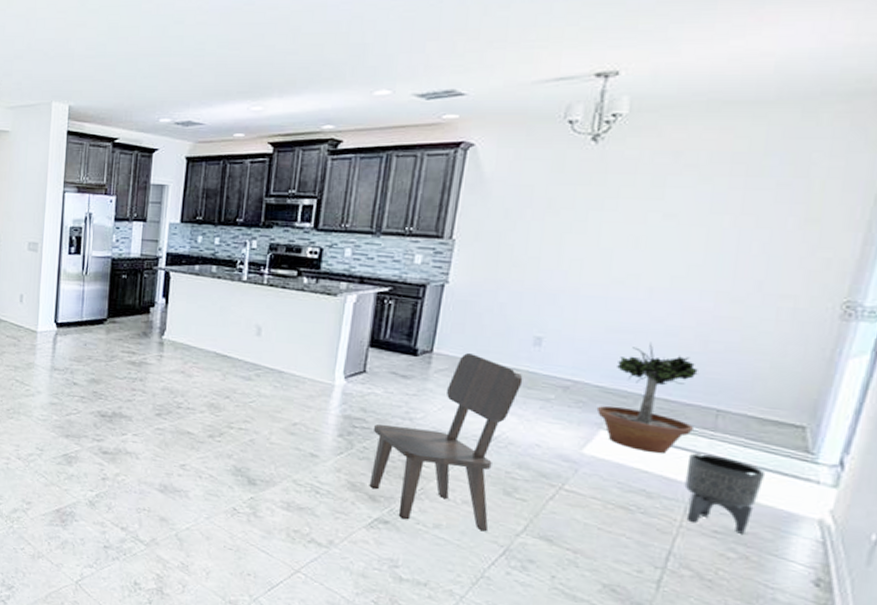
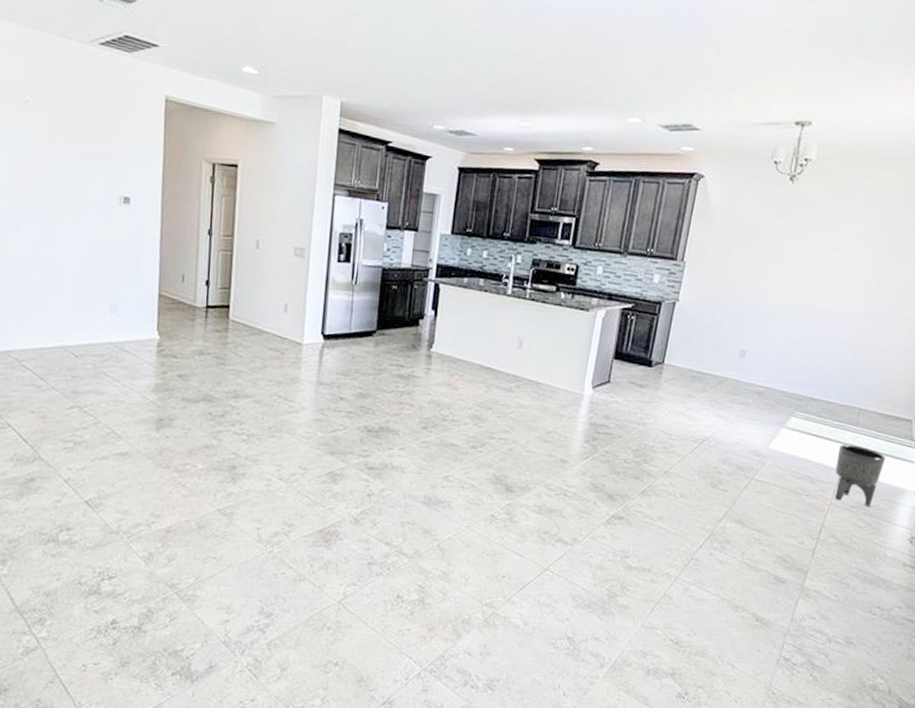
dining chair: present [369,353,523,532] -> none [608,364,731,520]
potted tree: present [596,342,698,453] -> none [780,354,849,445]

